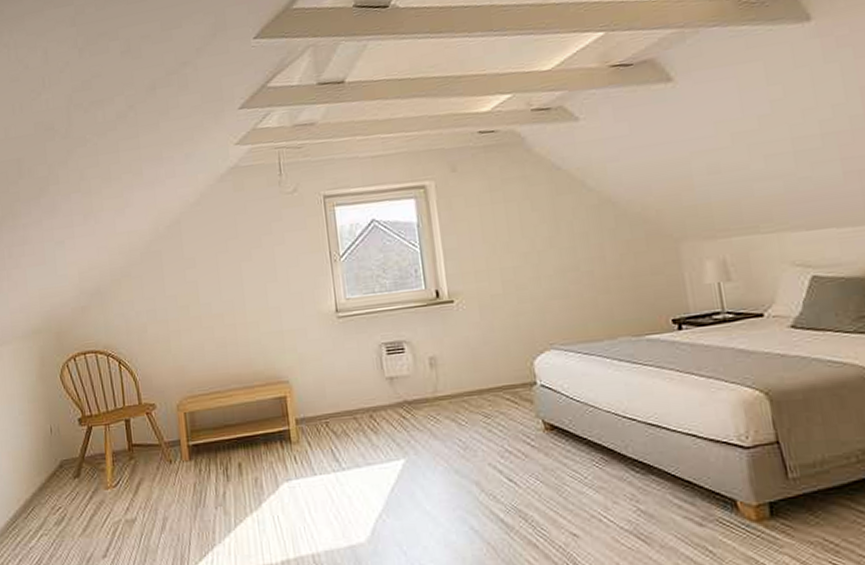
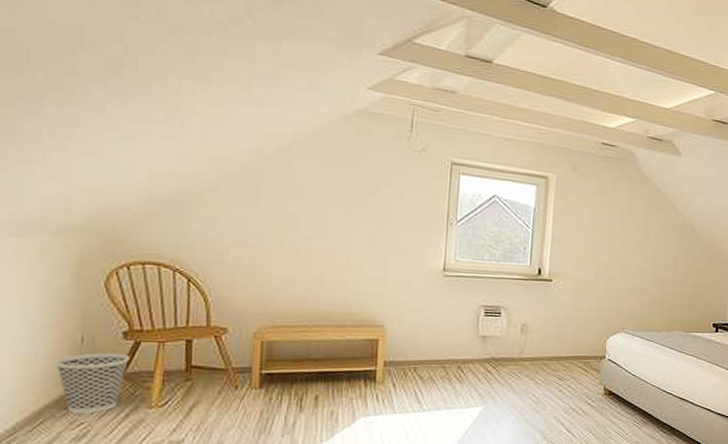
wastebasket: none [35,439,86,499] -> present [55,353,129,413]

